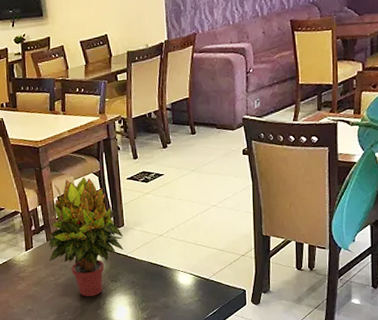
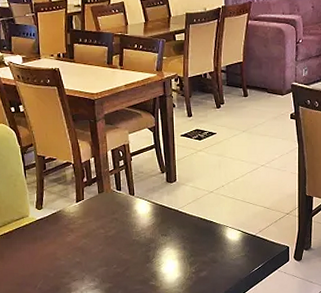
potted plant: present [48,177,124,297] -> none [99,131,175,250]

